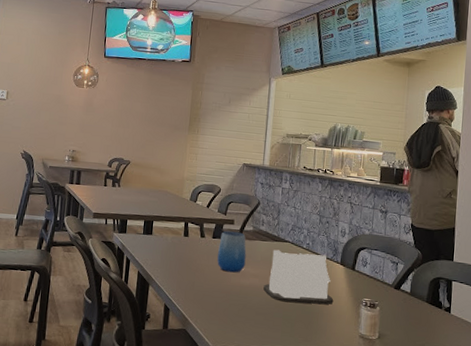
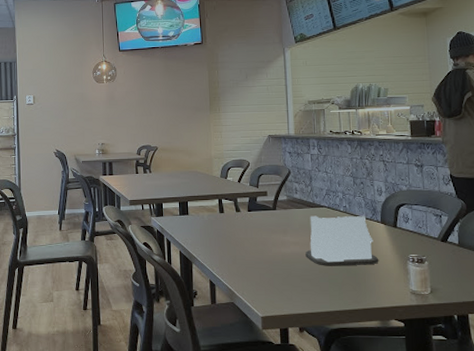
cup: present [217,230,247,273] -> none [255,203,284,243]

